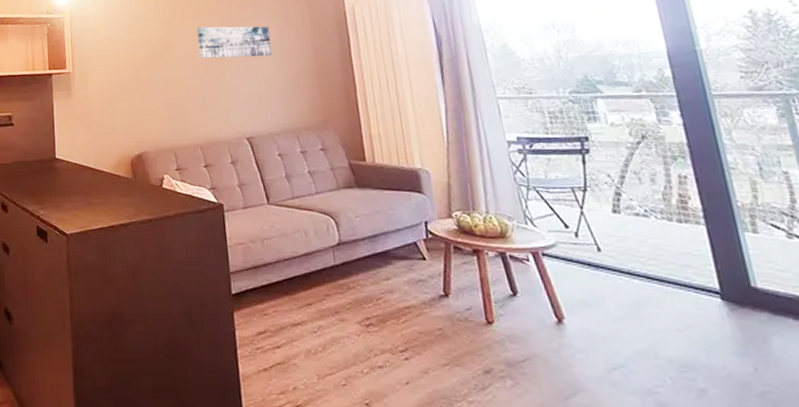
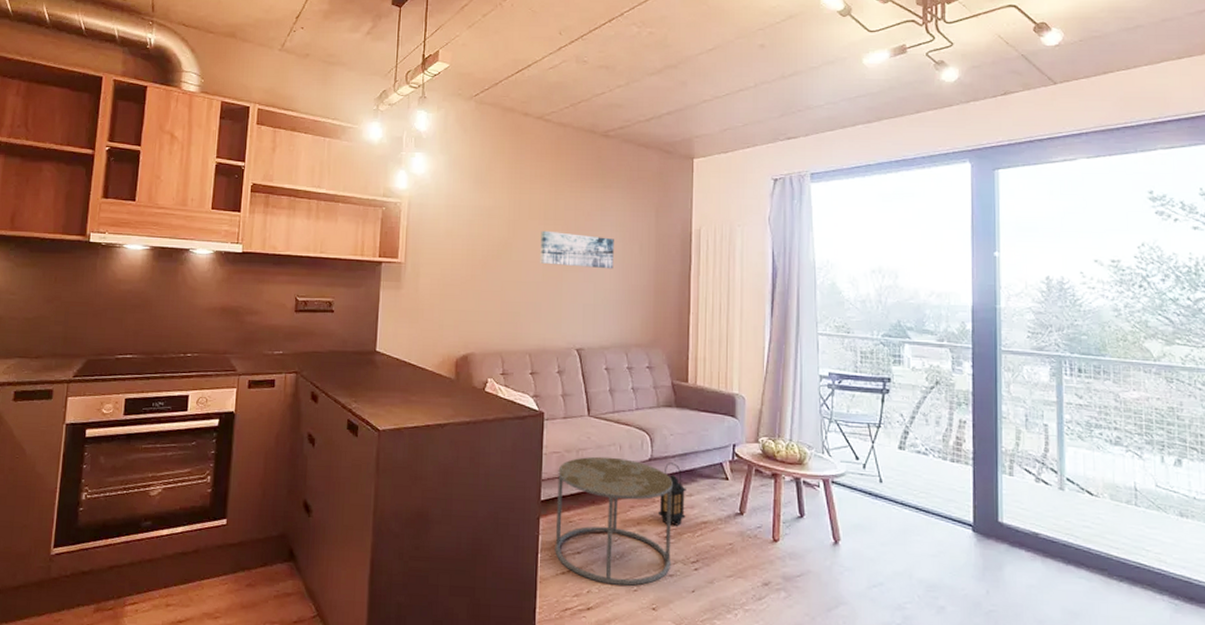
side table: none [245,244,379,381] -> present [555,456,673,586]
lantern: none [355,246,386,313] -> present [657,462,686,526]

